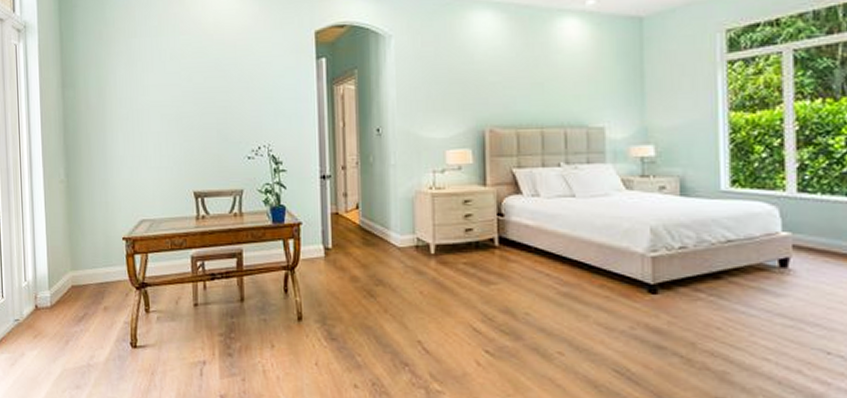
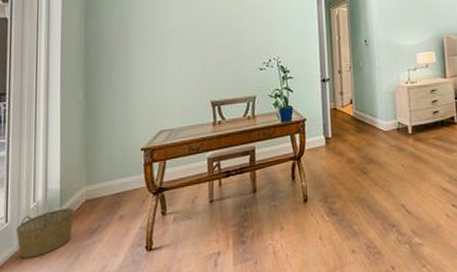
basket: none [11,292,62,337] -> present [16,208,74,259]

